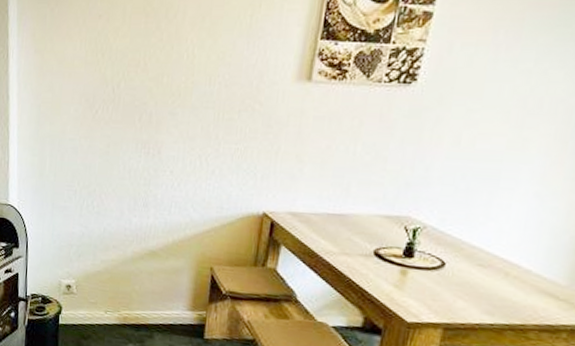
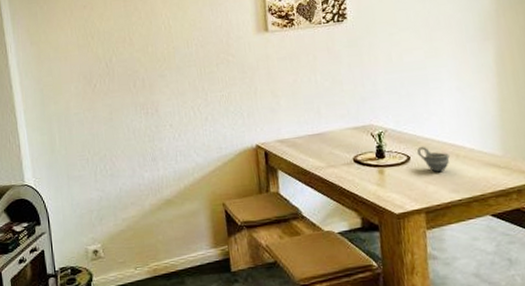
cup: none [455,253,498,289] -> present [416,146,451,173]

